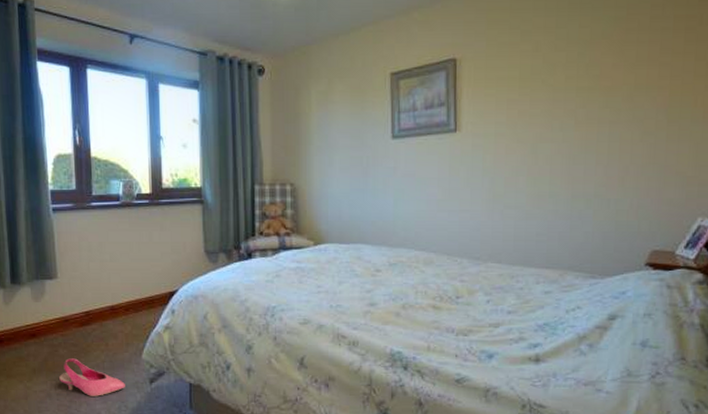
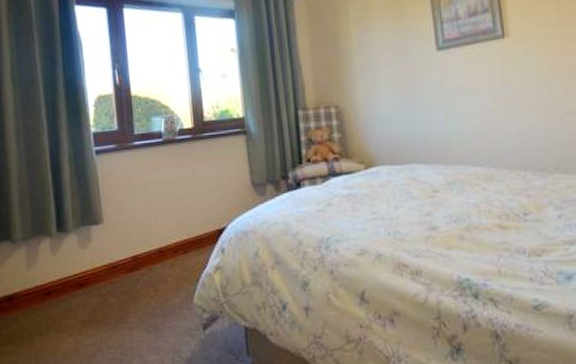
shoe: present [59,358,125,396] -> none [109,307,178,347]

